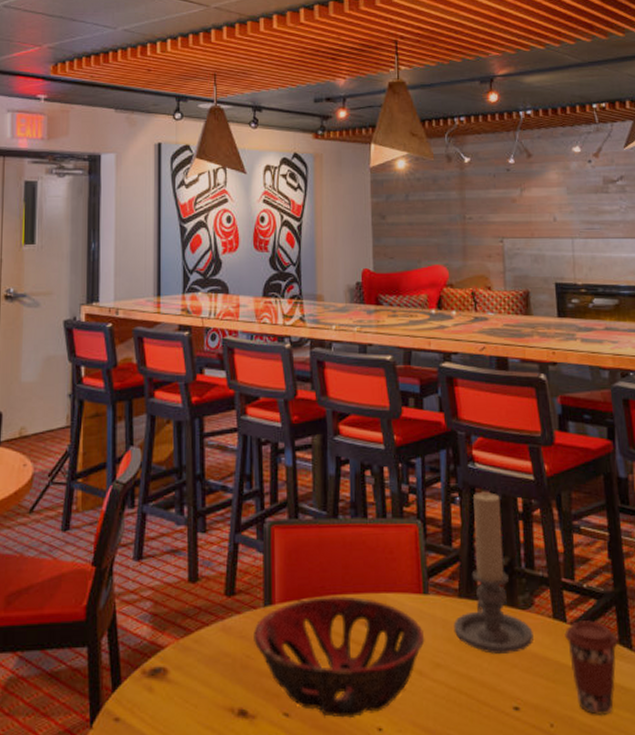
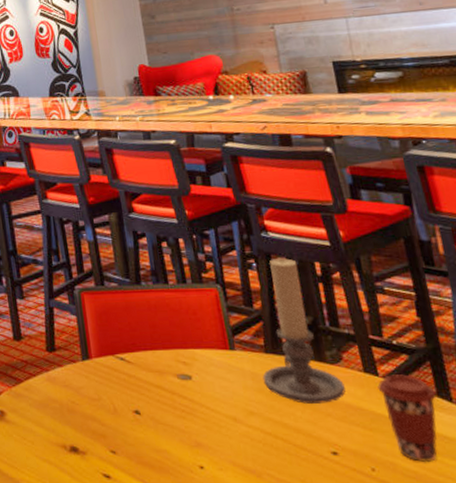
decorative bowl: present [252,595,425,719] -> none [75,351,237,458]

